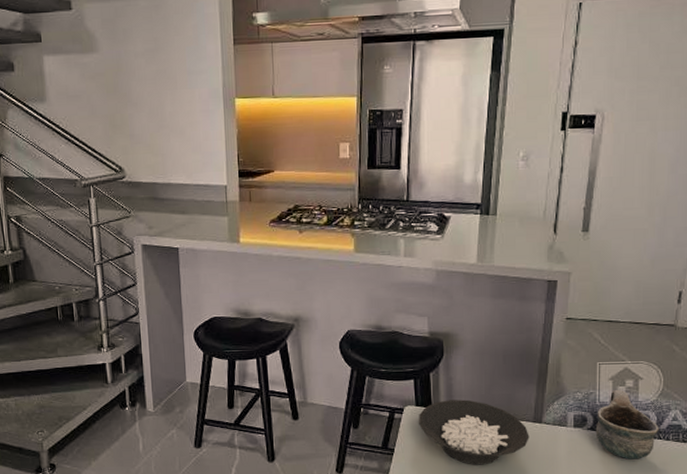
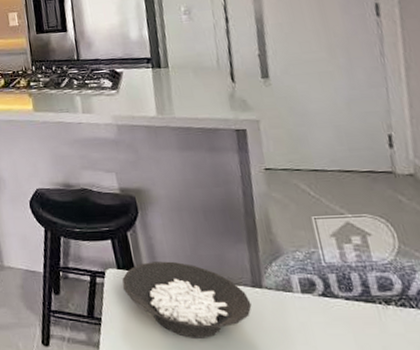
mug: present [595,389,659,460] -> none [326,247,408,333]

